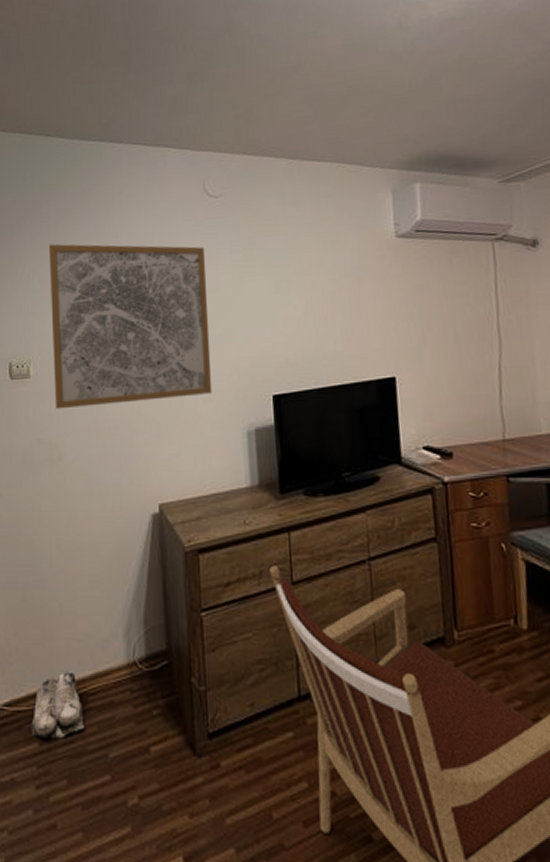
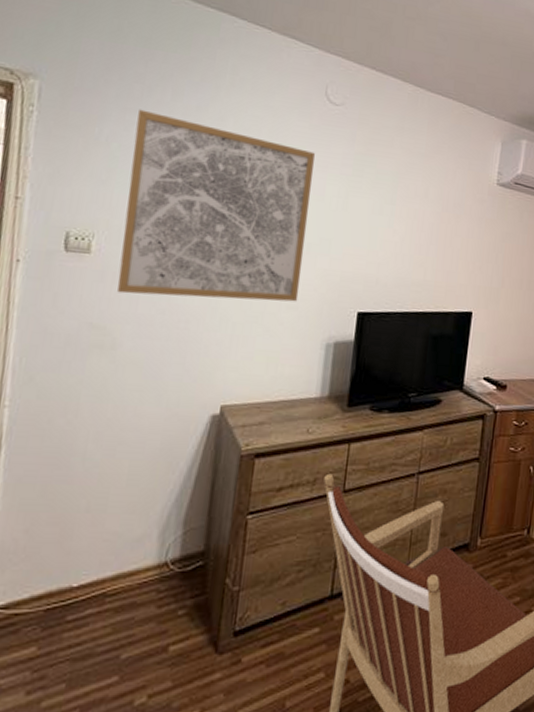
shoe: present [31,671,85,739] -> none [29,572,98,643]

